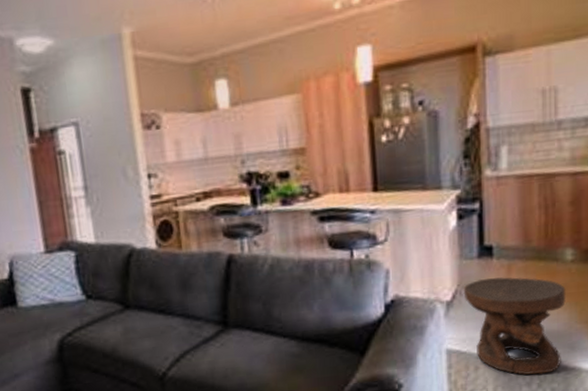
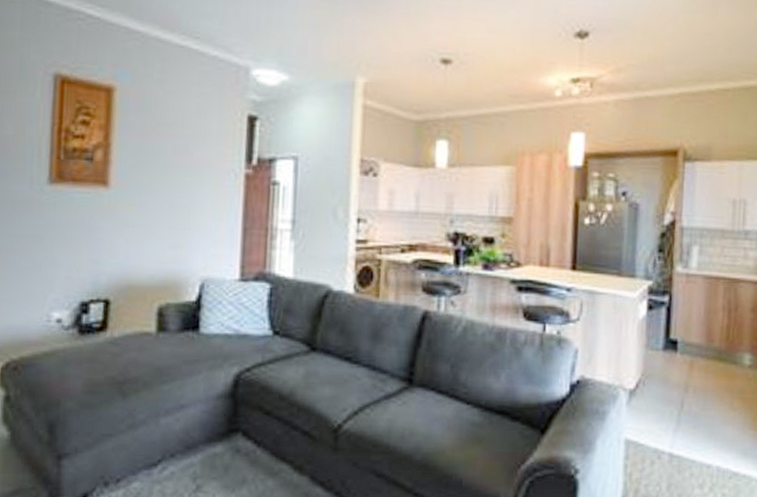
carved stool: present [463,277,566,375] -> none [646,372,742,477]

